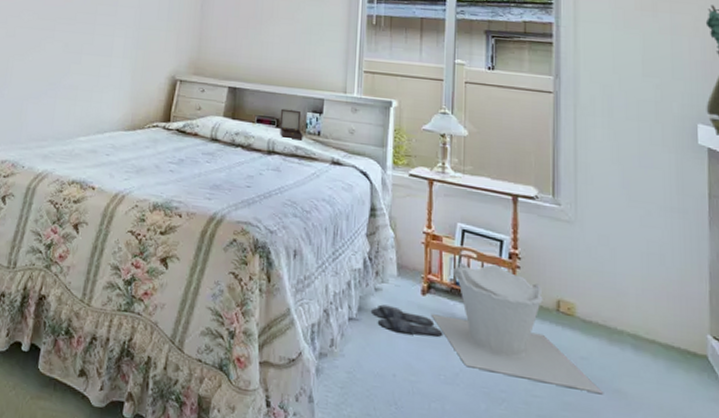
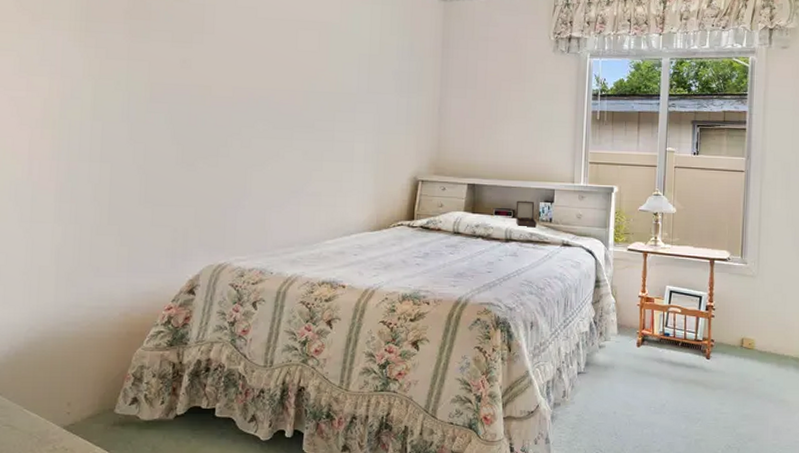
slippers: present [370,304,442,337] -> none [595,358,653,379]
laundry basket: present [432,262,604,395] -> none [645,316,773,405]

